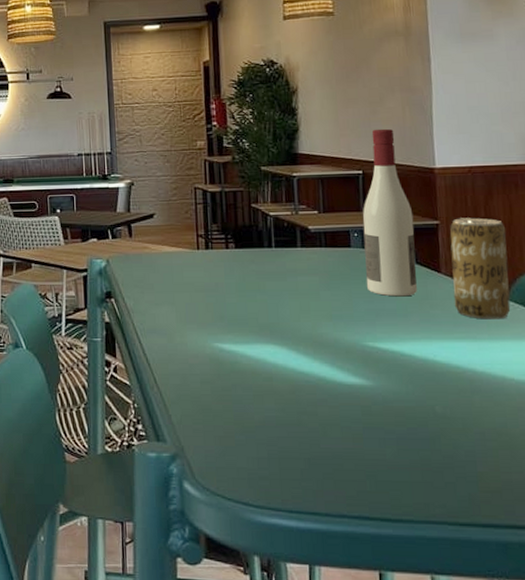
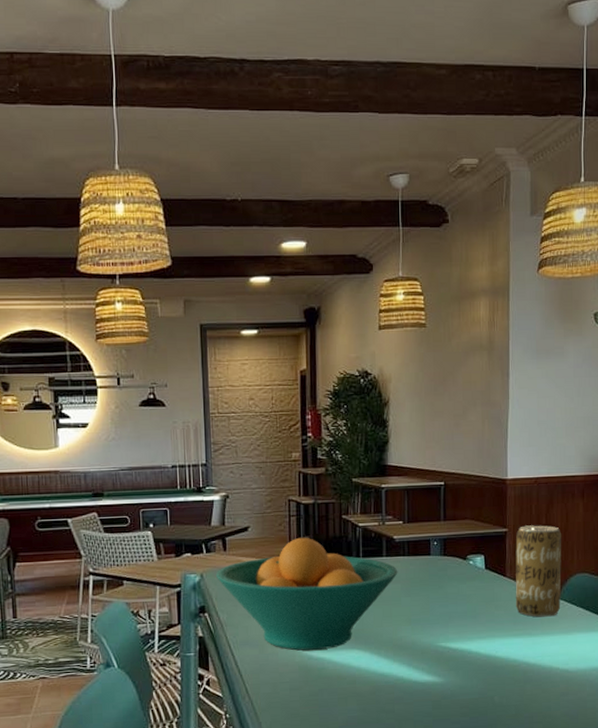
fruit bowl: none [121,225,315,342] -> present [215,537,398,651]
wine bottle: present [362,128,417,297] -> none [442,441,486,600]

